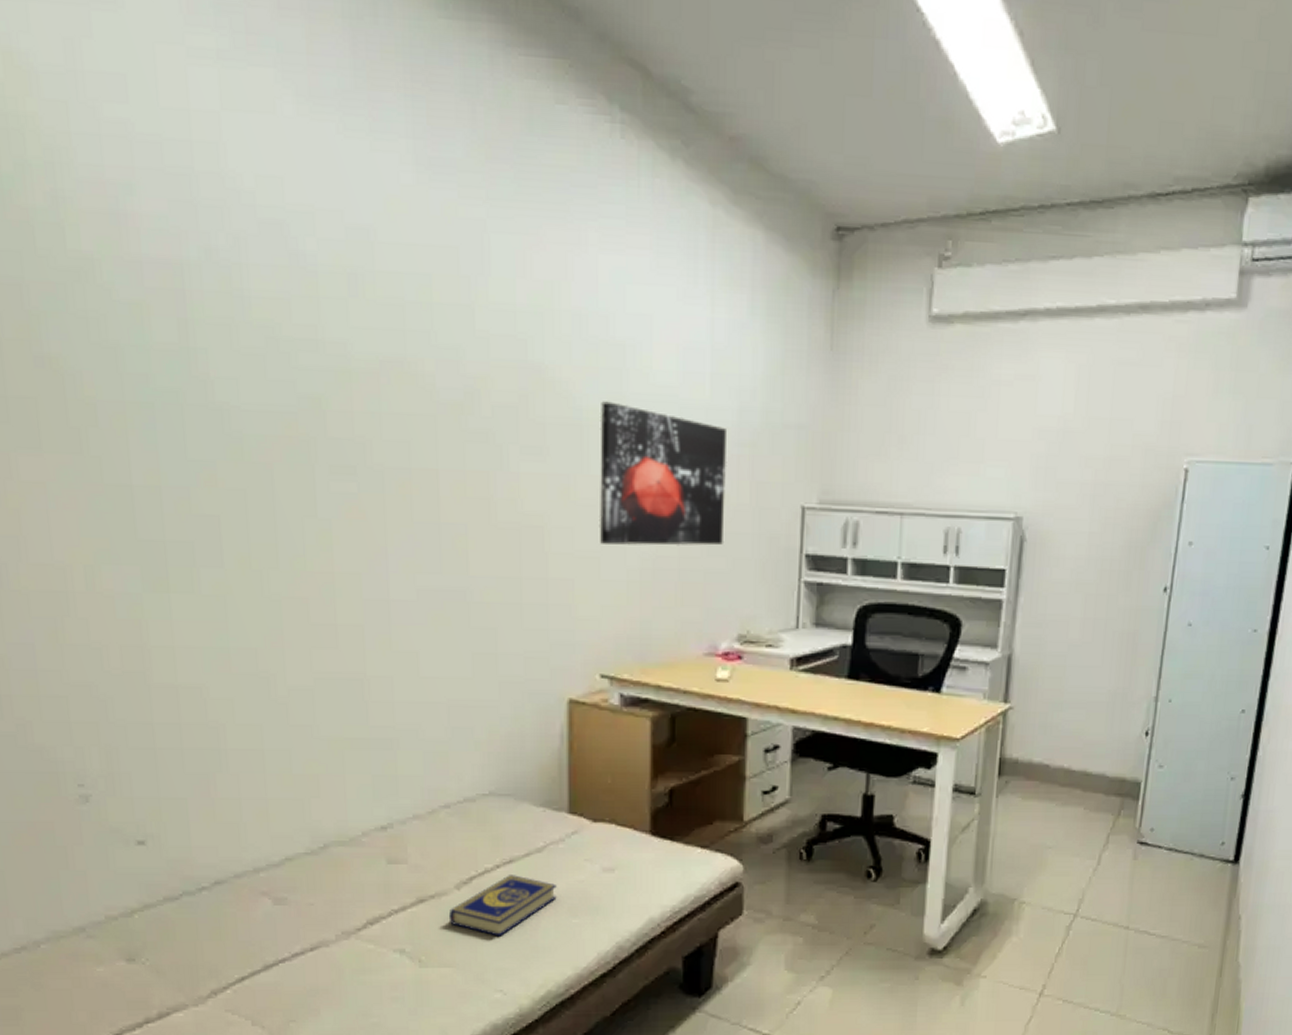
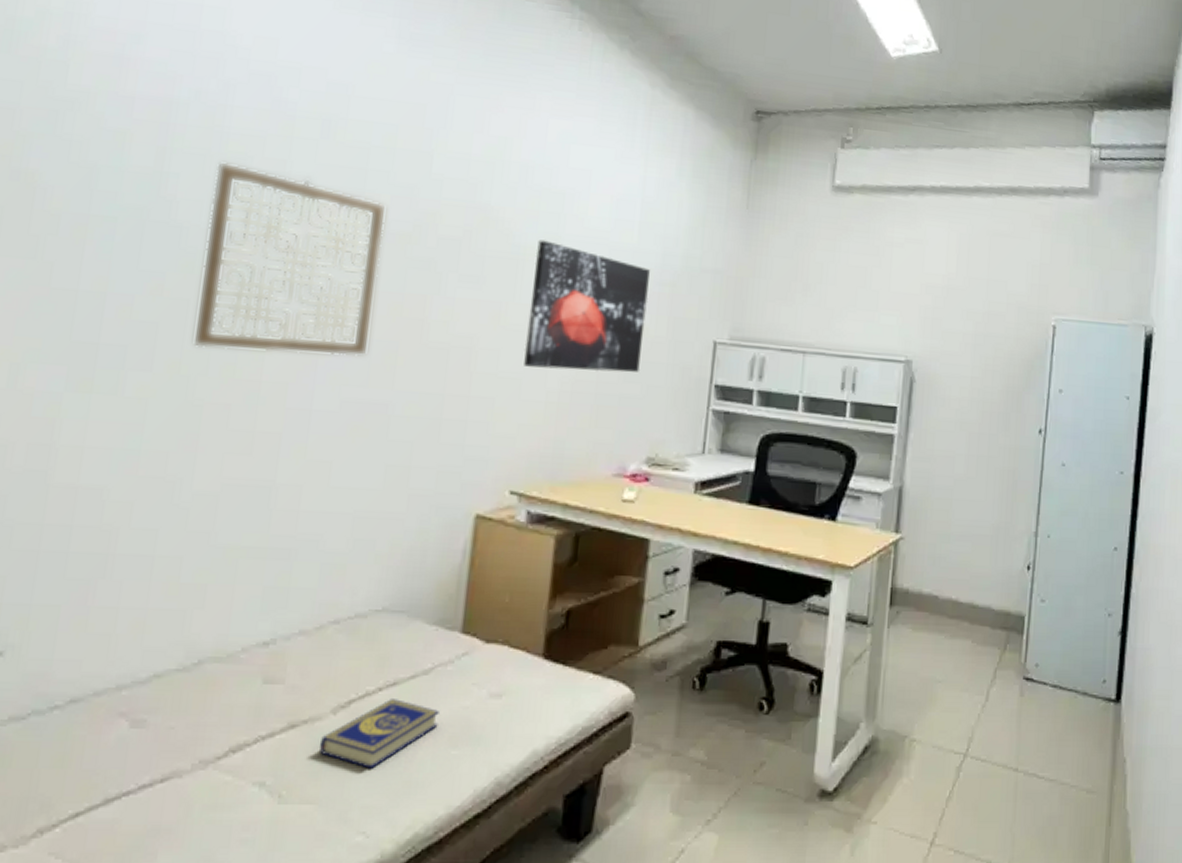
wall art: none [245,330,438,543] -> present [191,161,388,357]

